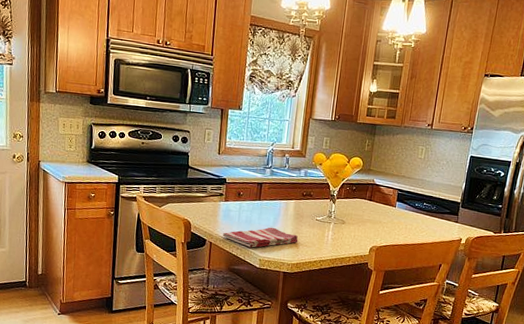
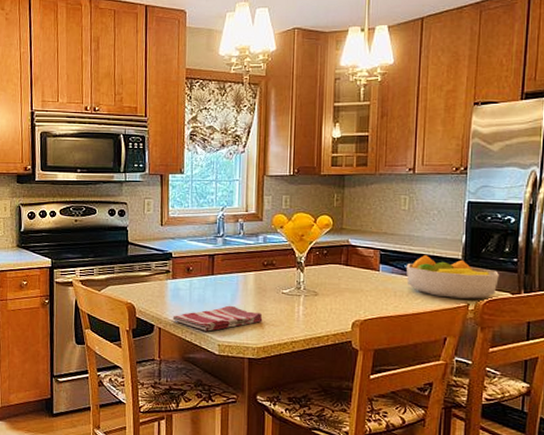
fruit bowl: none [416,197,487,236] -> present [405,255,499,299]

